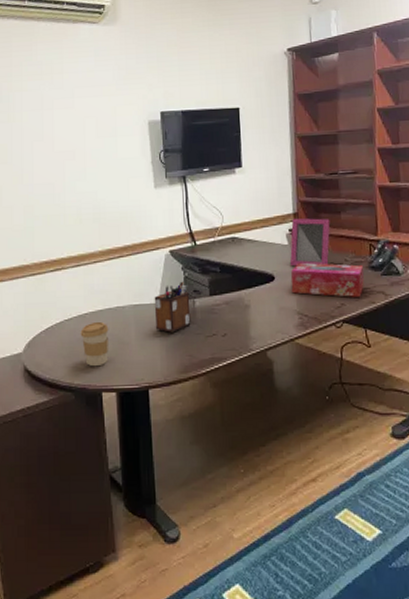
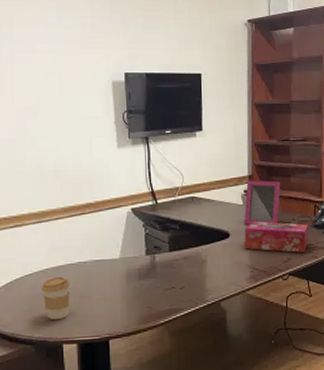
desk organizer: present [154,281,191,333] -> none [115,238,151,286]

